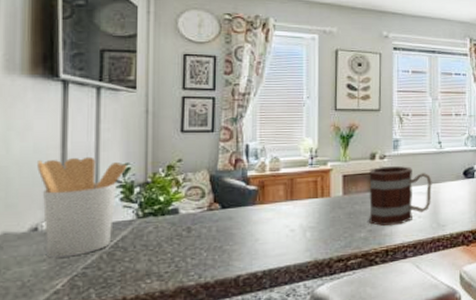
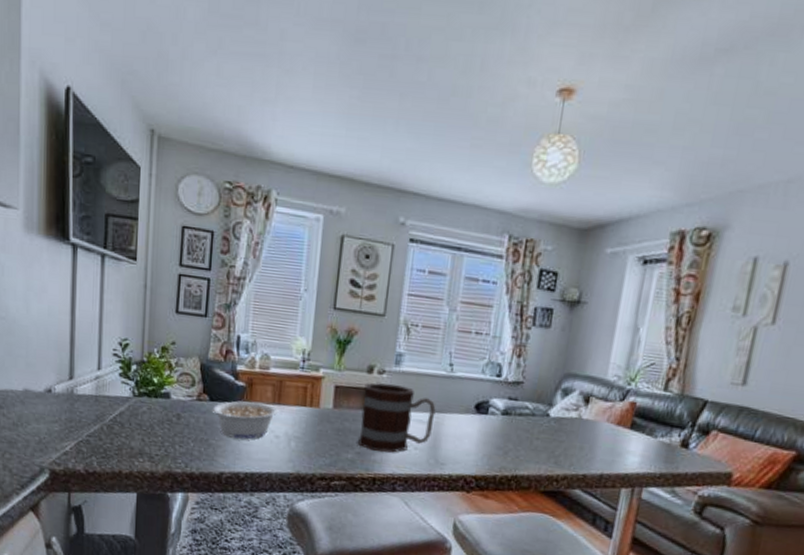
utensil holder: present [37,156,127,258] -> none [51,324,126,423]
legume: none [223,201,292,240] -> present [210,401,279,439]

